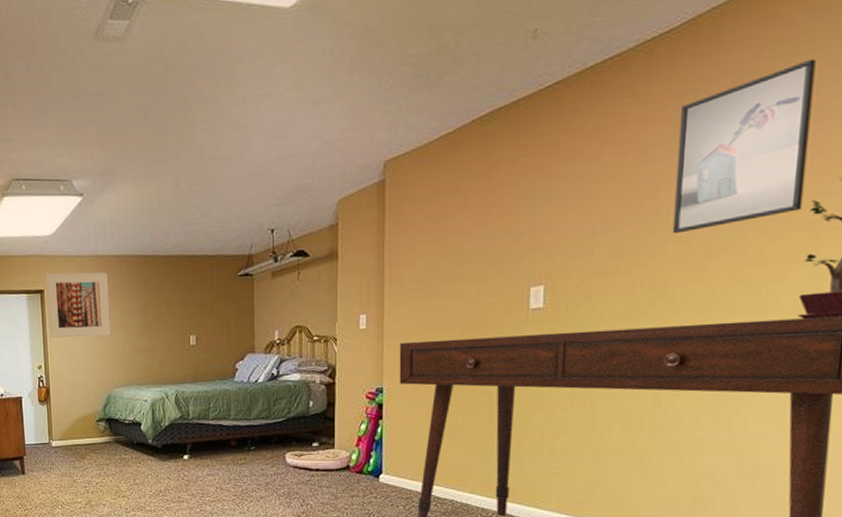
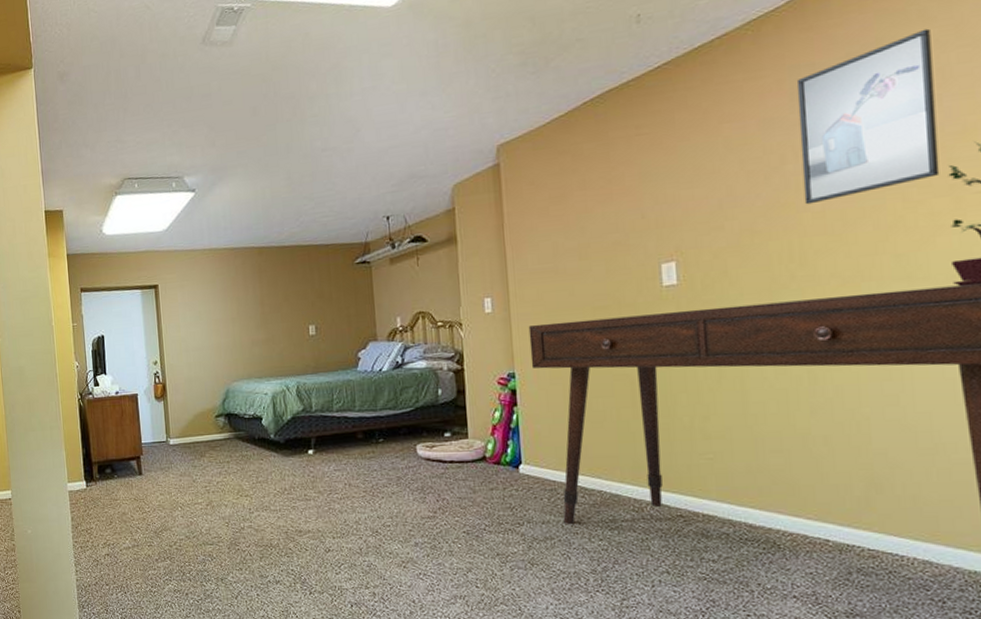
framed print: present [46,272,111,338] -> none [160,265,227,333]

